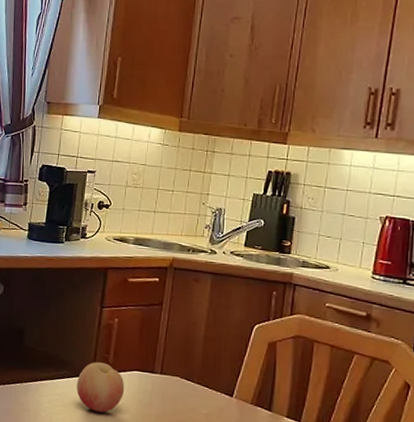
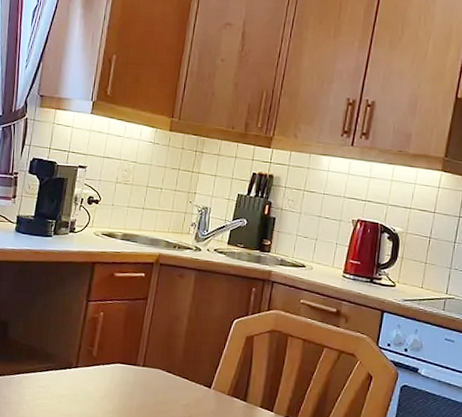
fruit: present [76,362,125,413] -> none [59,355,108,404]

